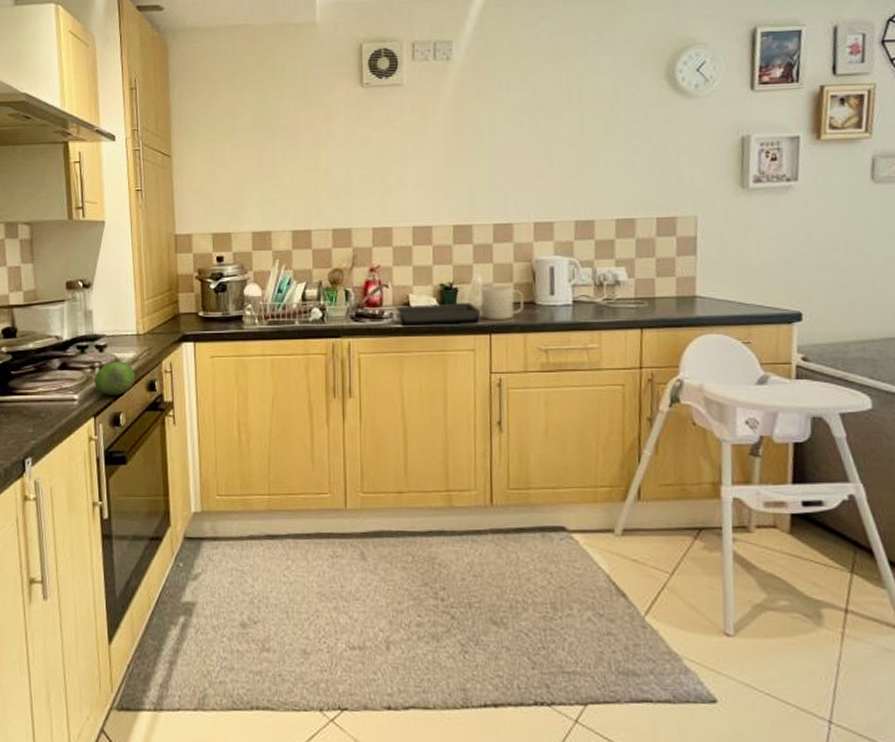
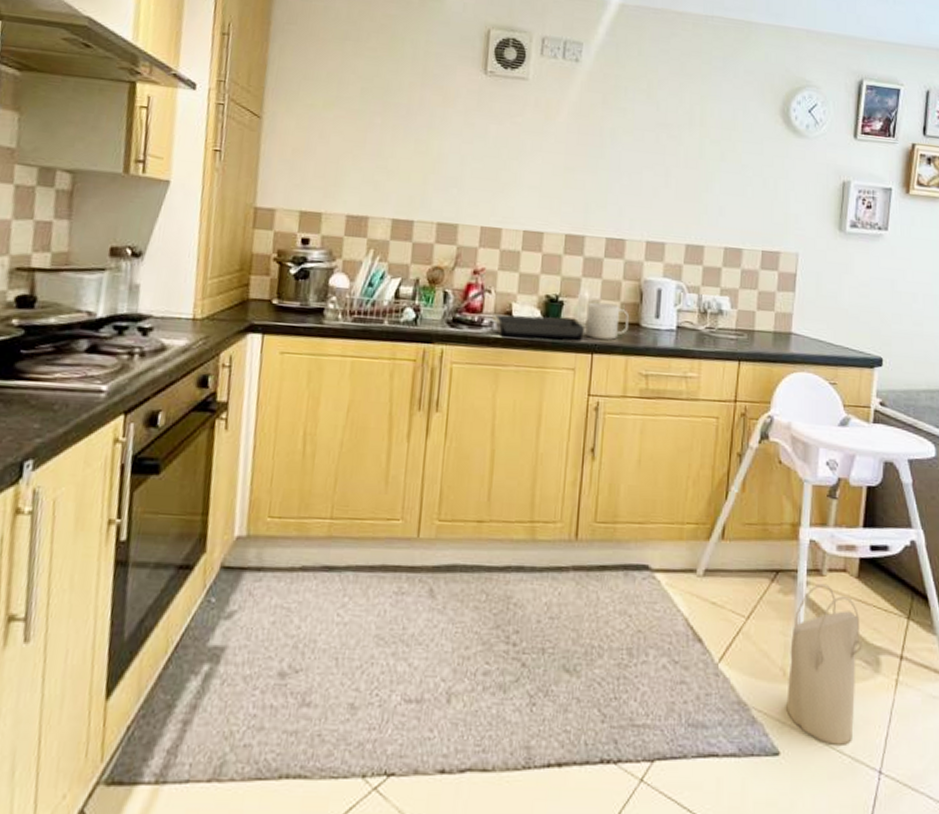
fruit: present [94,361,136,396] -> none [130,348,185,391]
shopping bag: none [720,539,800,695] -> present [786,583,862,745]

